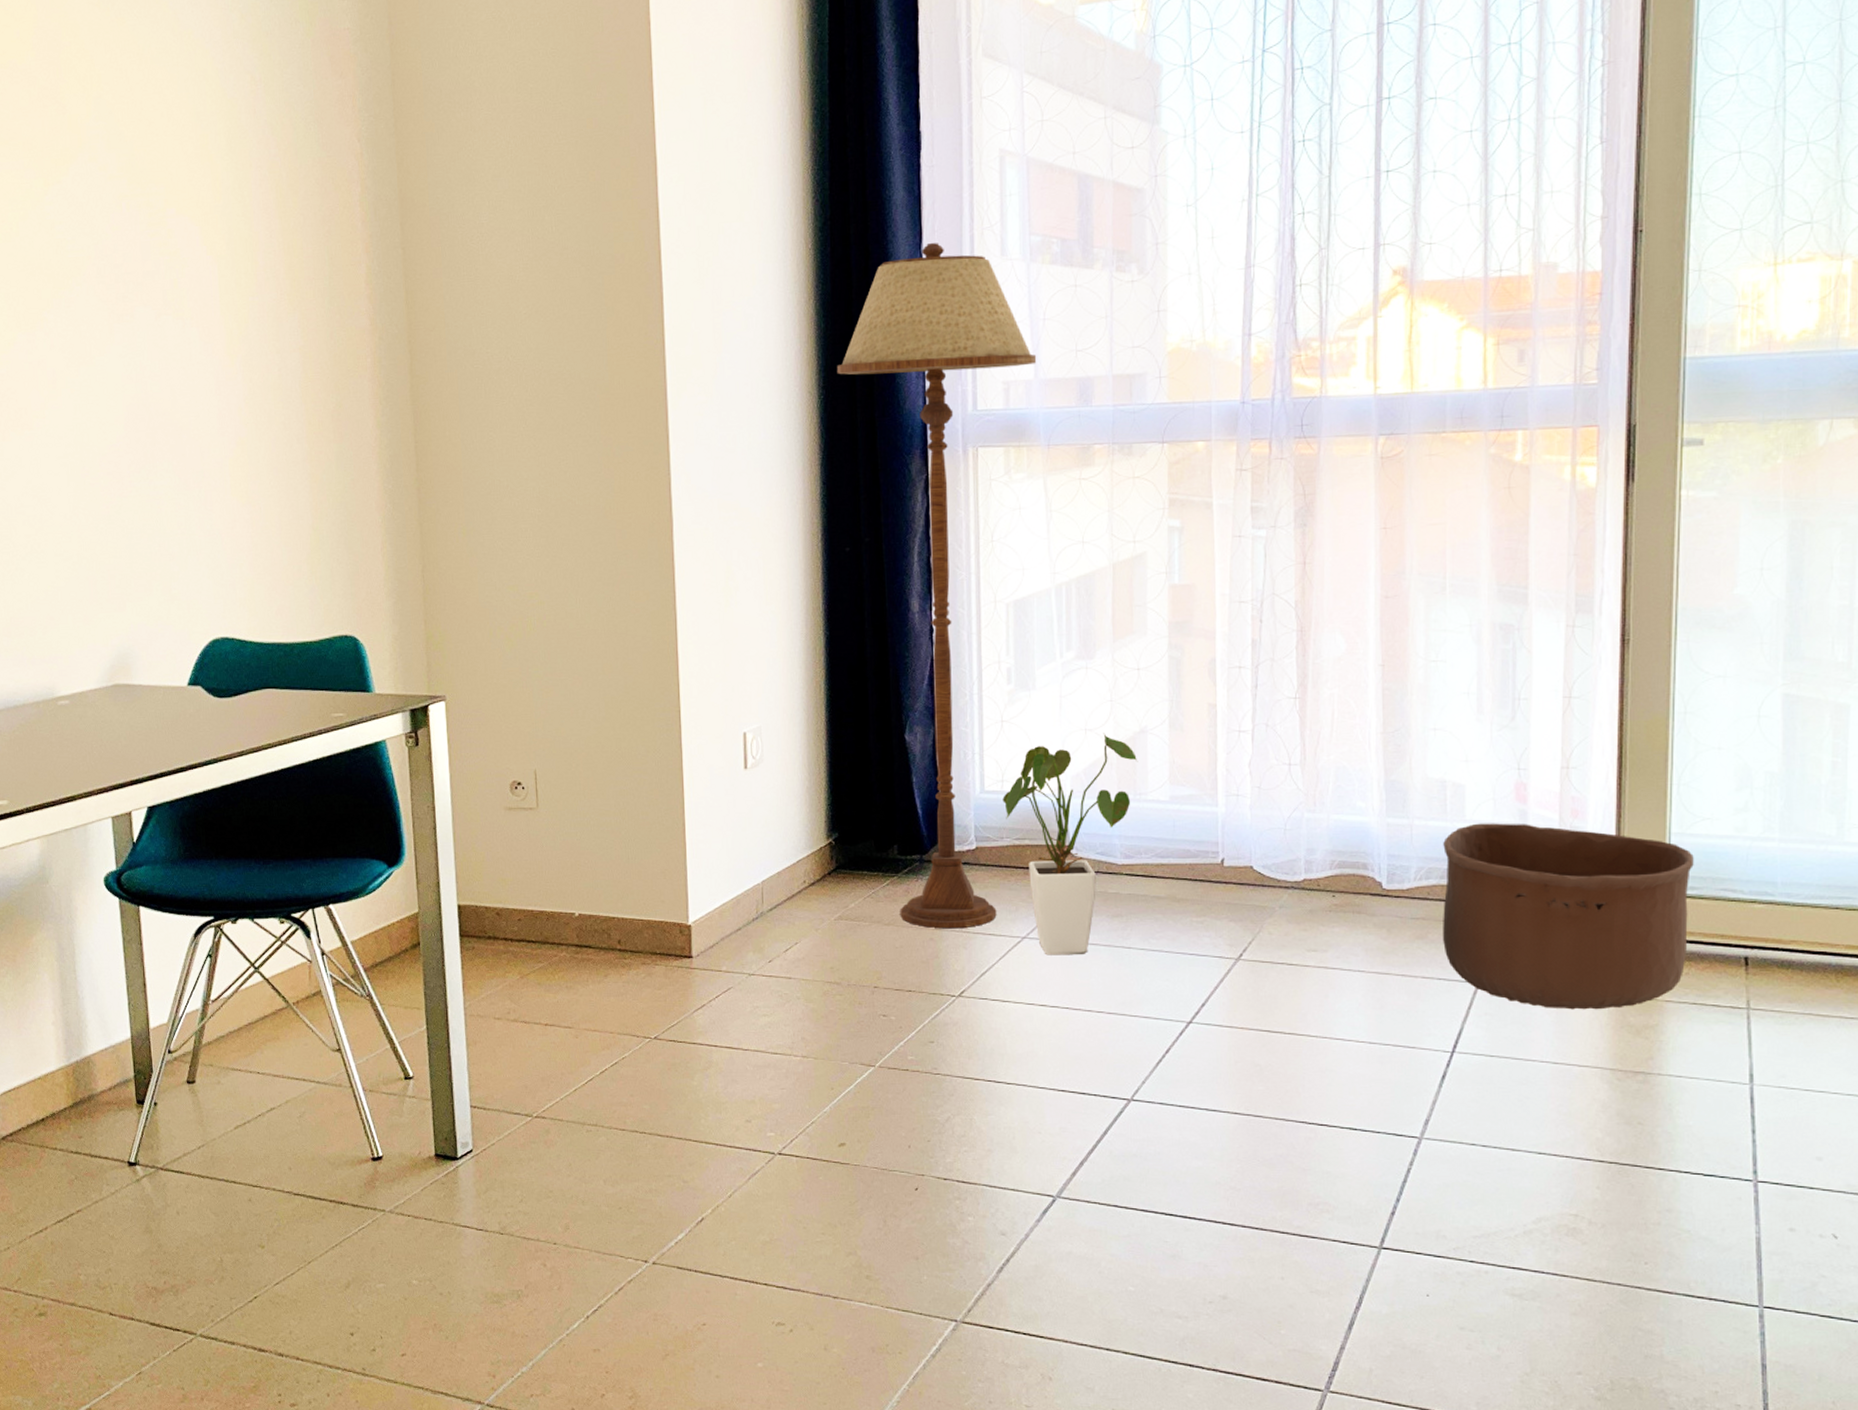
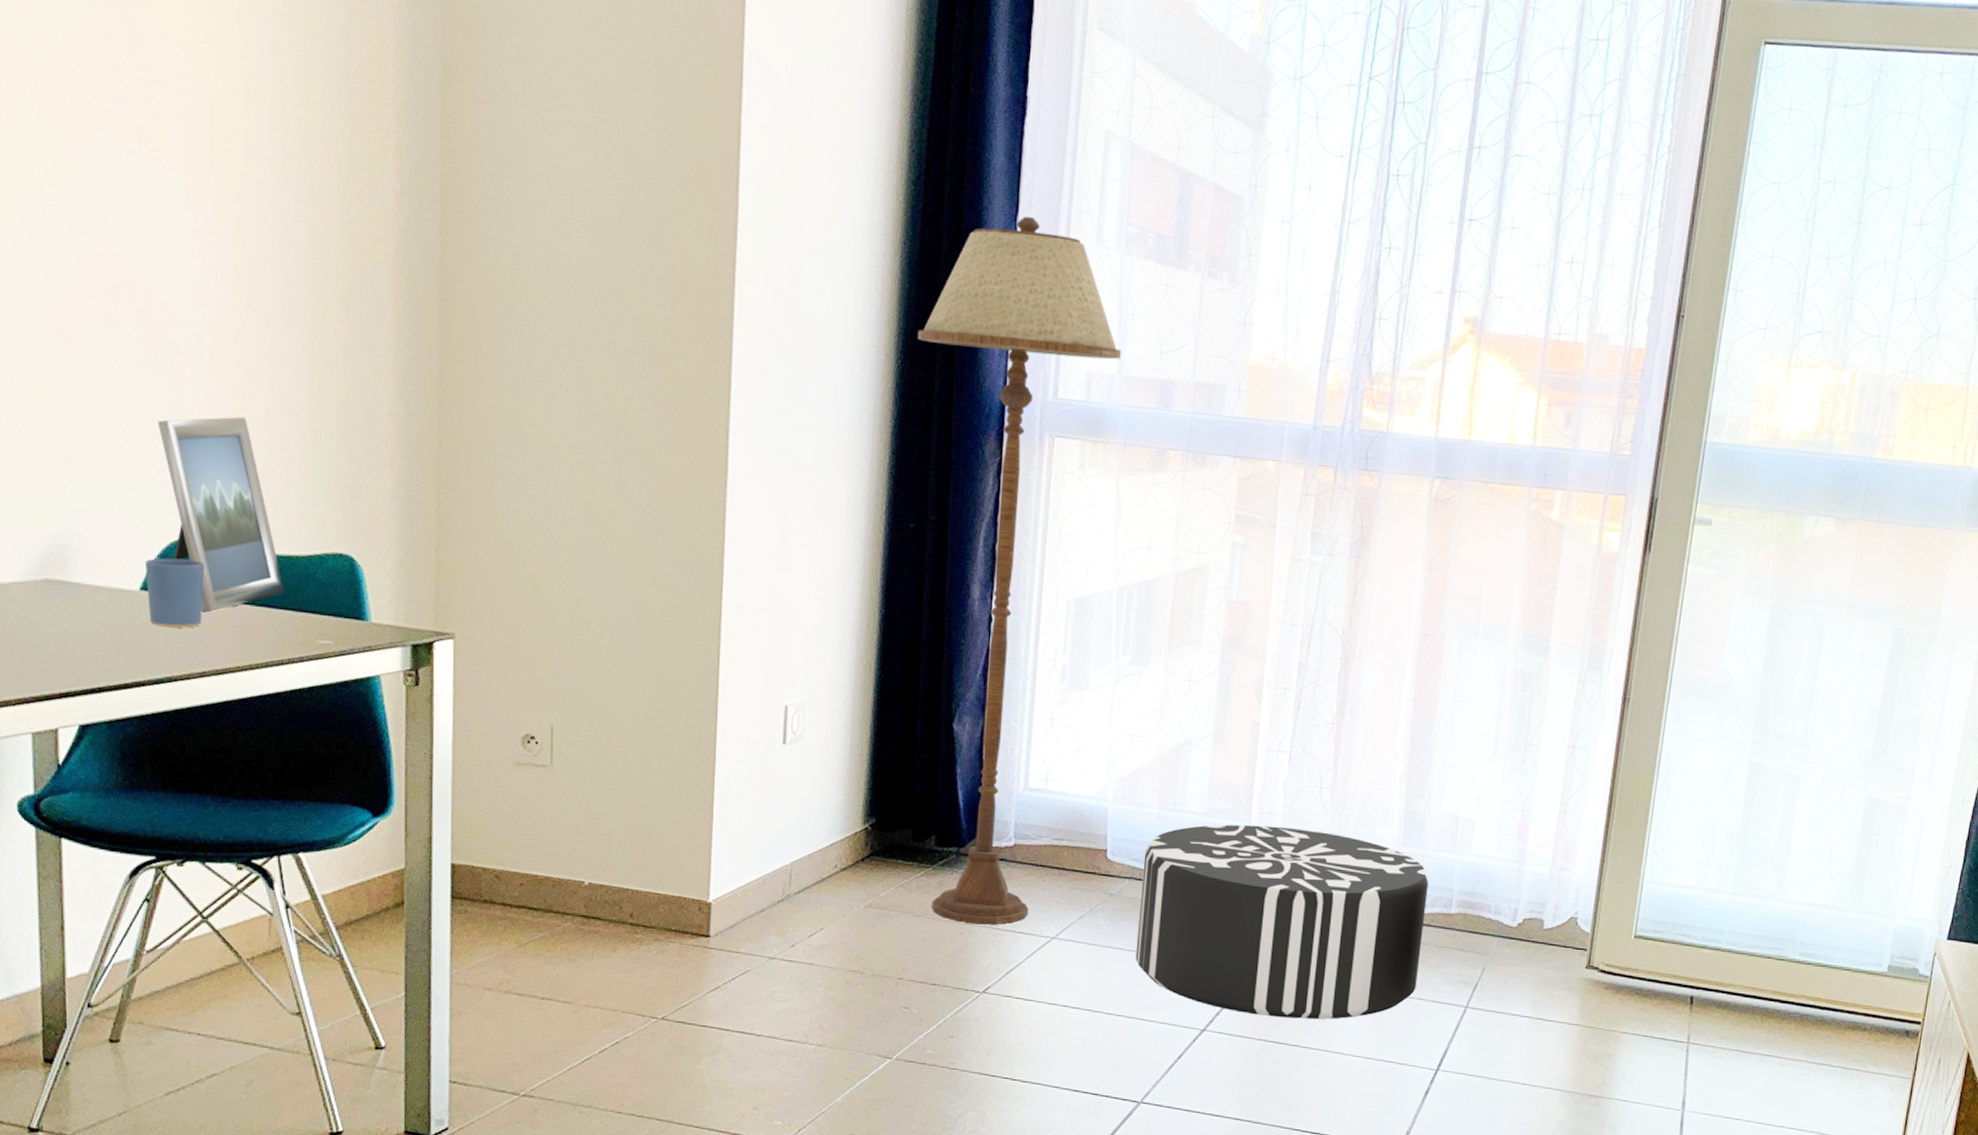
mug: none [190,654,238,715] -> present [144,558,204,628]
picture frame: none [192,526,303,701] -> present [157,416,285,614]
house plant: present [1002,732,1138,956] -> none [1045,740,1181,959]
pouf: none [1109,808,1420,1005] -> present [1135,824,1429,1020]
basket: present [1443,823,1694,1010] -> none [1440,857,1660,1037]

